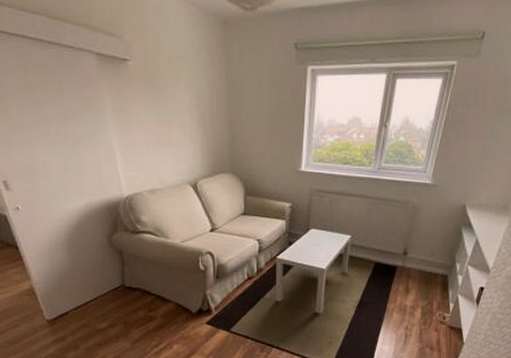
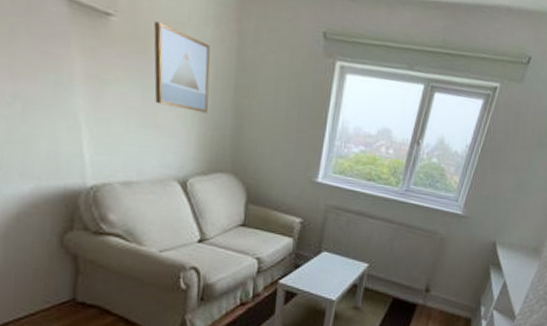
wall art: none [160,59,207,127] -> present [153,21,210,114]

